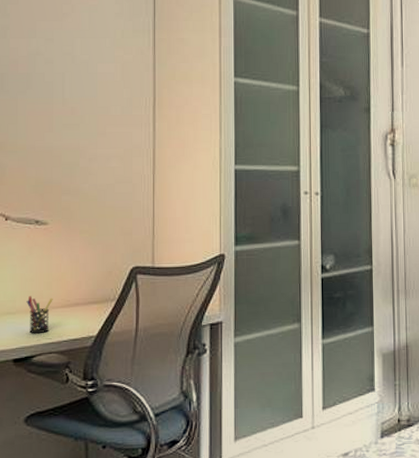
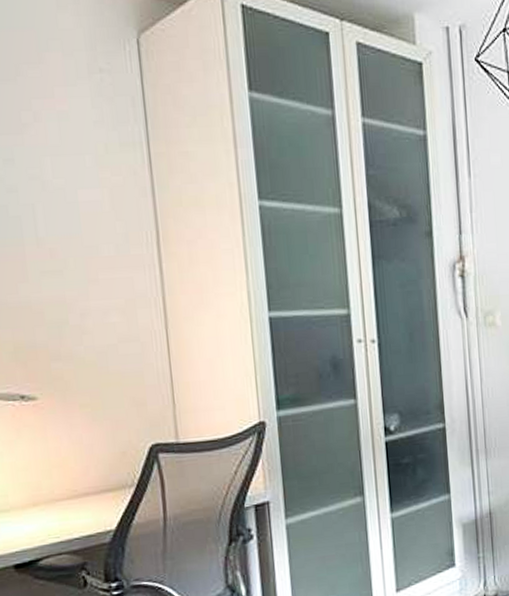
pen holder: present [26,295,53,334] -> none [21,487,56,534]

